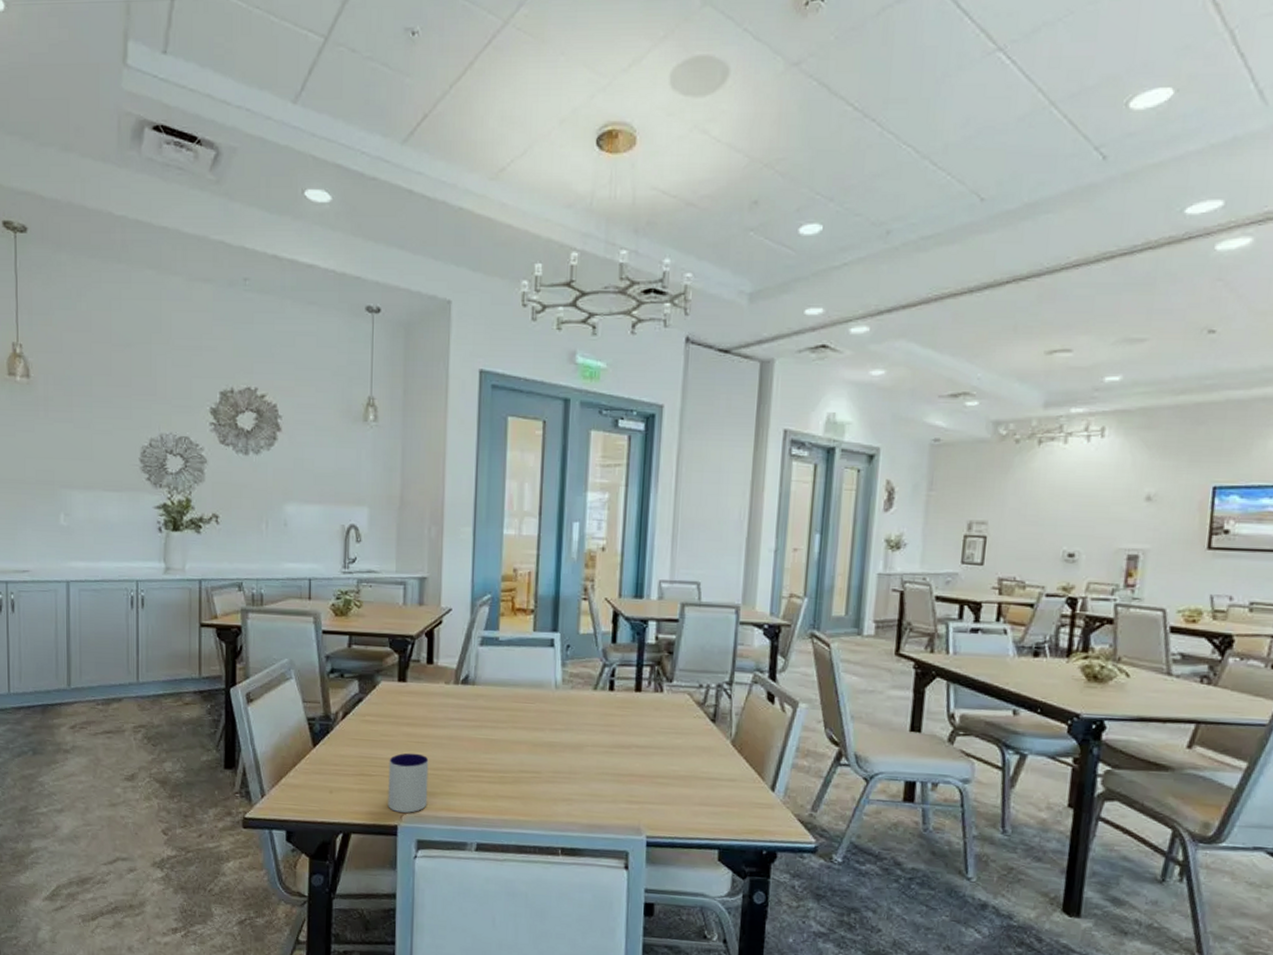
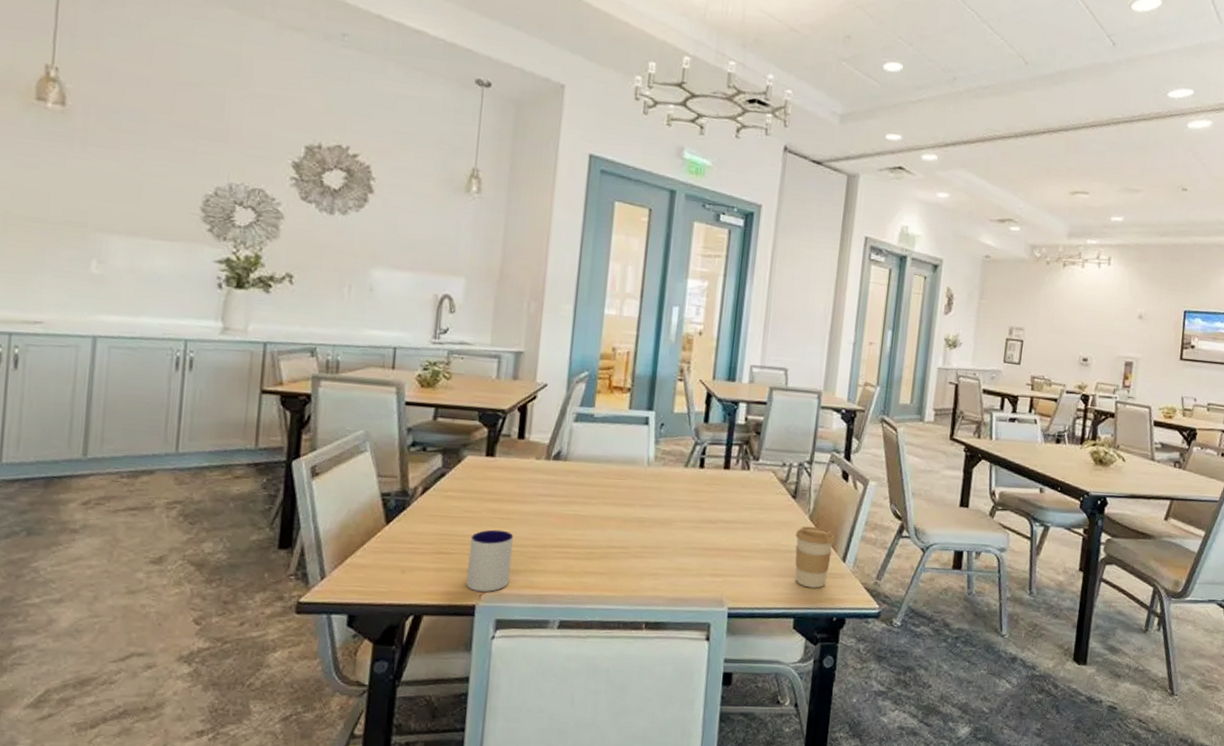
coffee cup: none [717,751,762,819] -> present [795,526,835,588]

